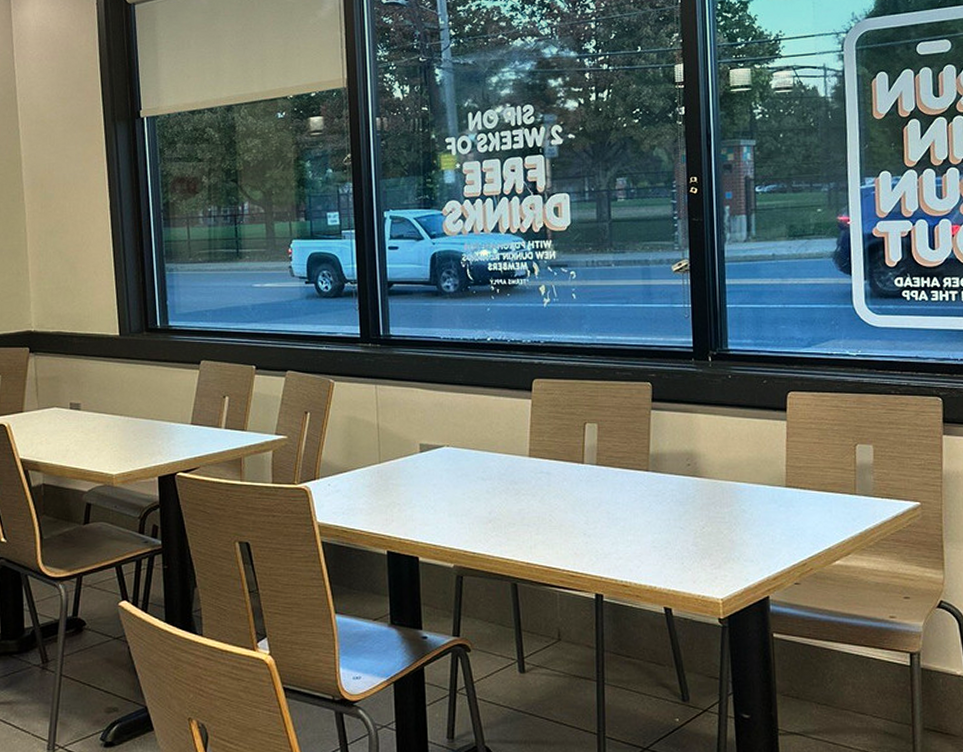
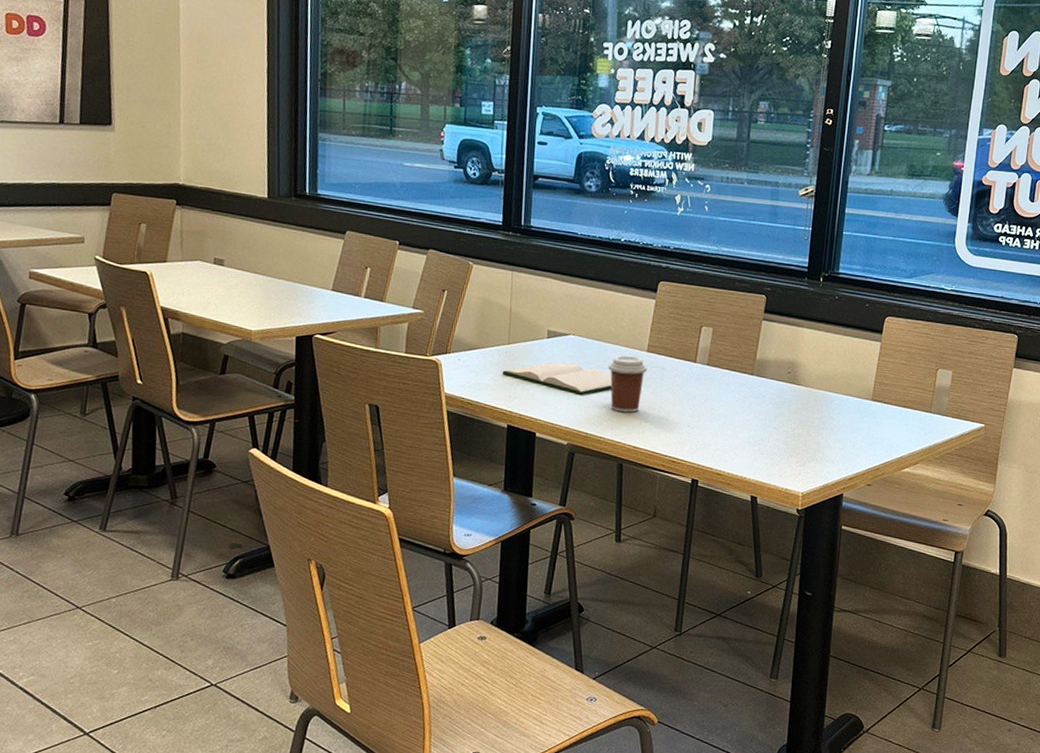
hardback book: none [376,477,496,512] -> present [502,362,612,396]
coffee cup: none [489,463,532,526] -> present [608,355,648,413]

